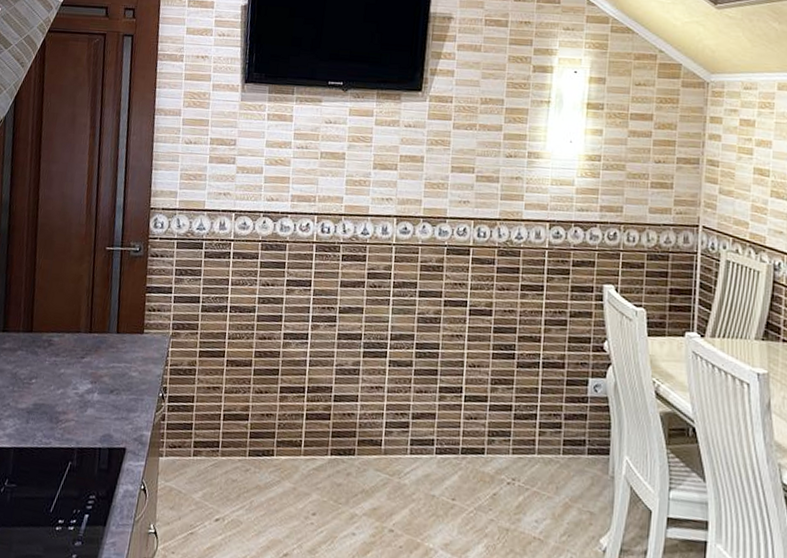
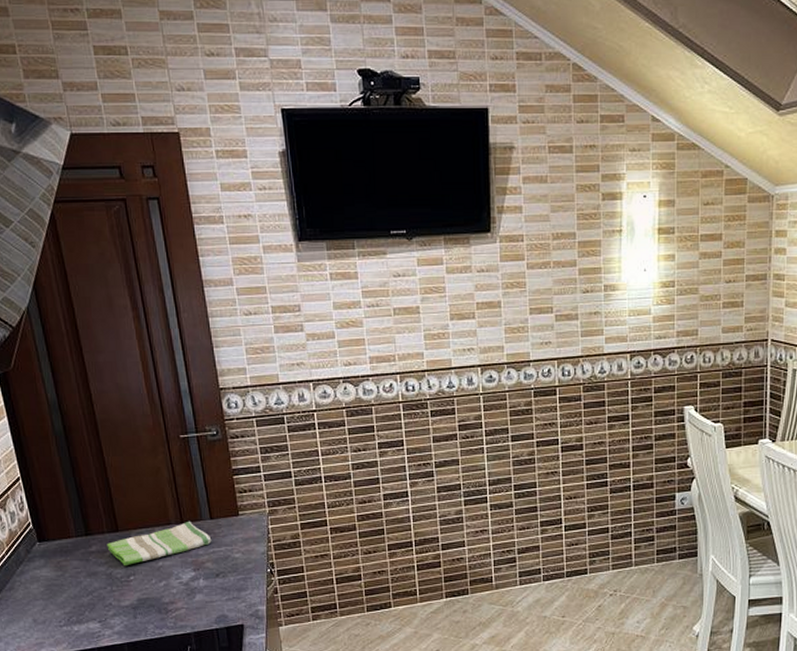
dish towel: none [18,331,114,368] -> present [107,521,212,566]

